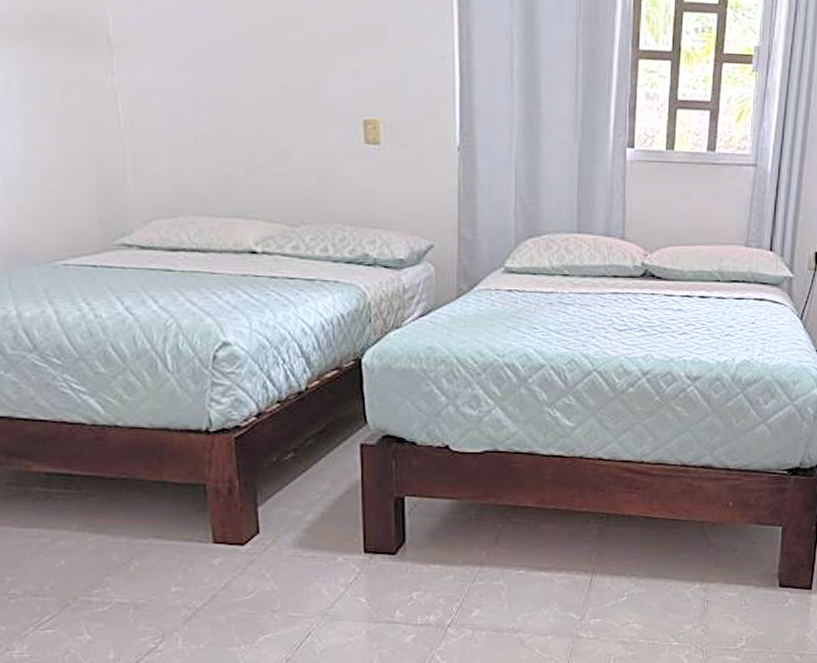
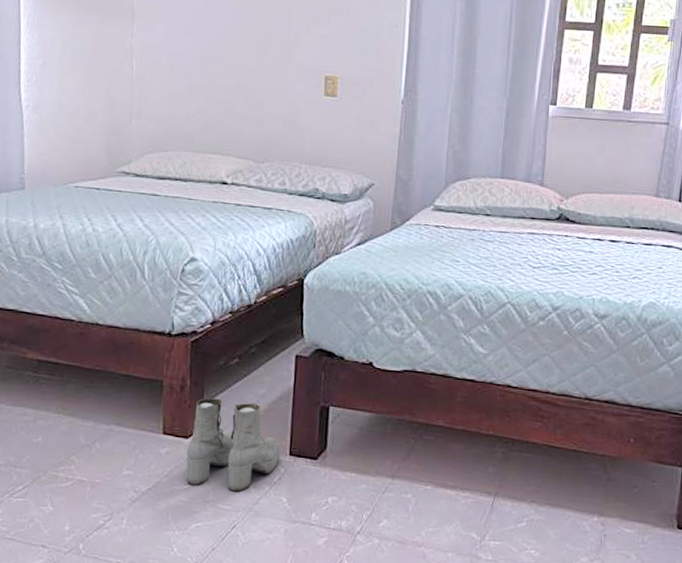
boots: none [244,498,354,598] -> present [186,398,281,492]

